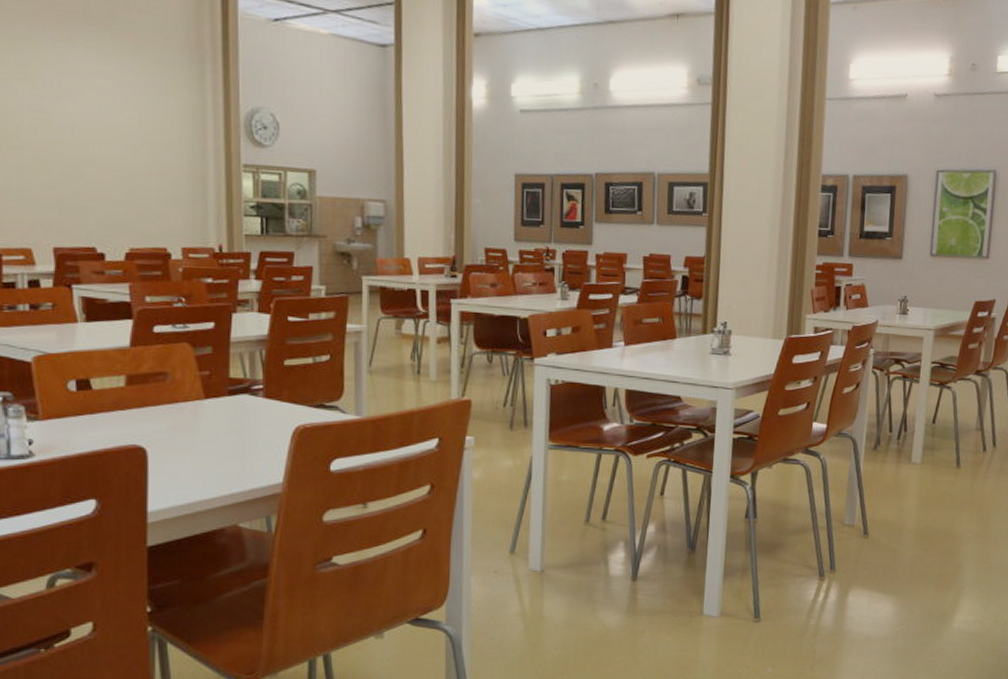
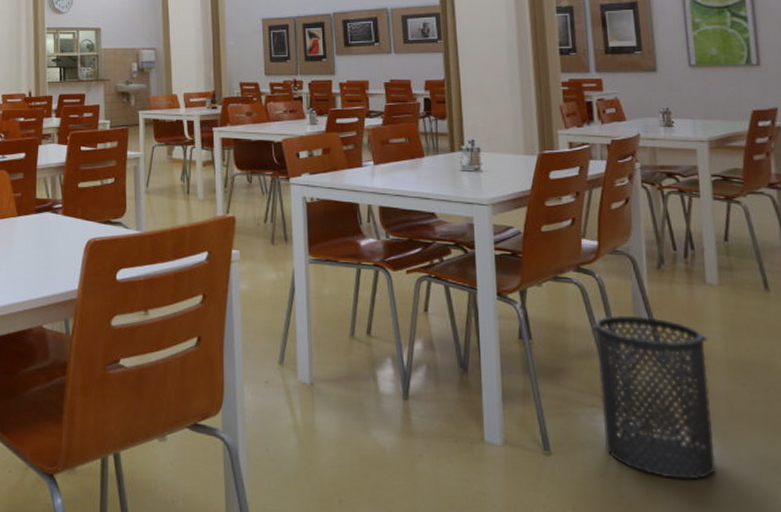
trash can: none [807,492,905,634] -> present [592,315,716,481]

